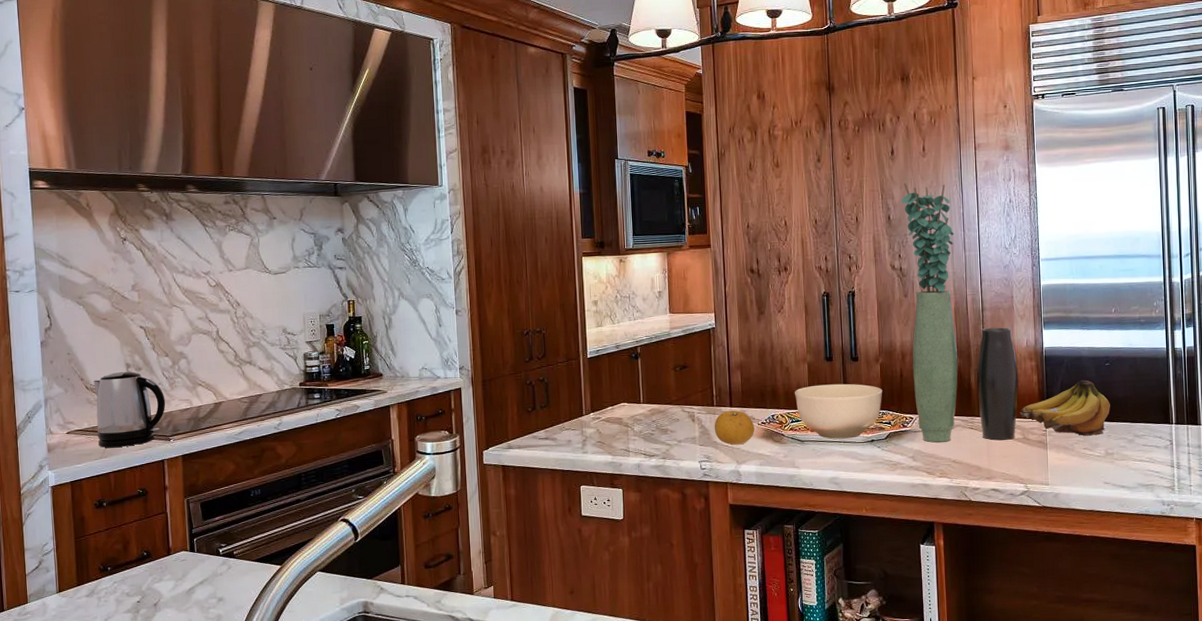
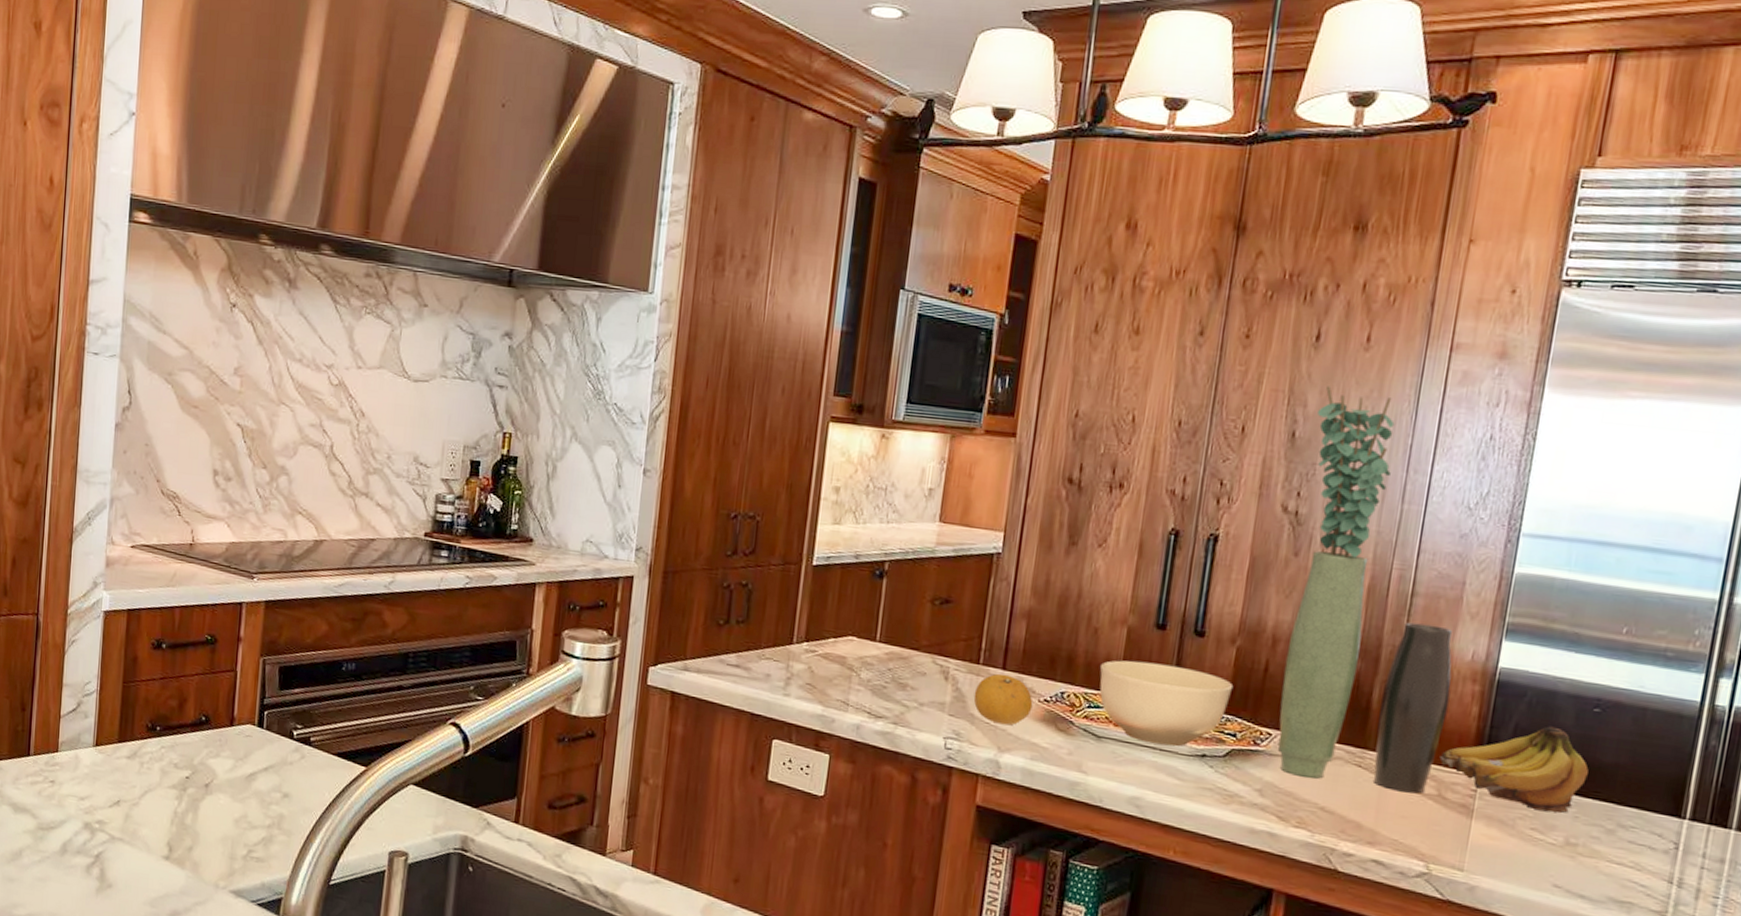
kettle: present [93,371,166,448] -> none [166,478,255,577]

